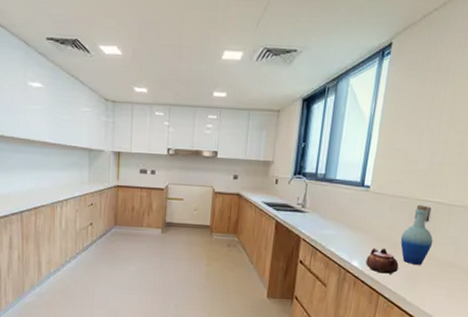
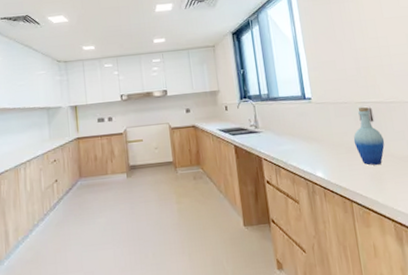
teapot: present [365,248,399,274] -> none [328,153,362,180]

